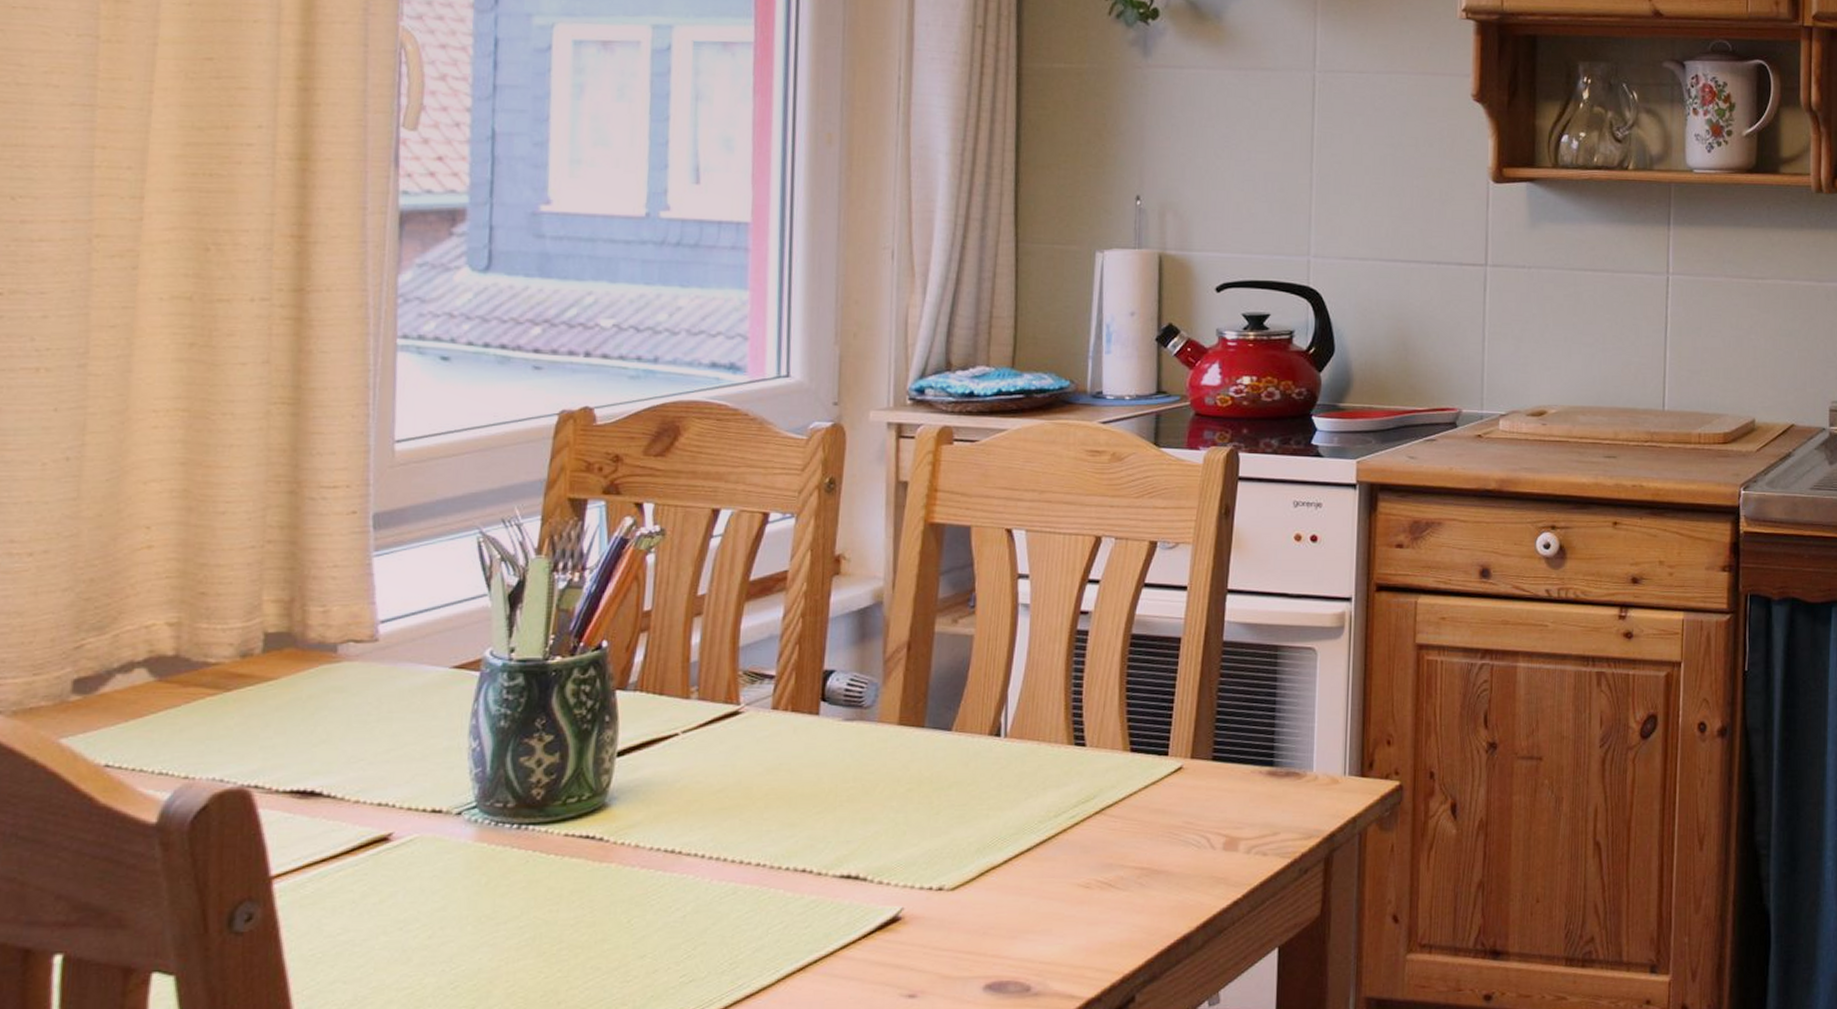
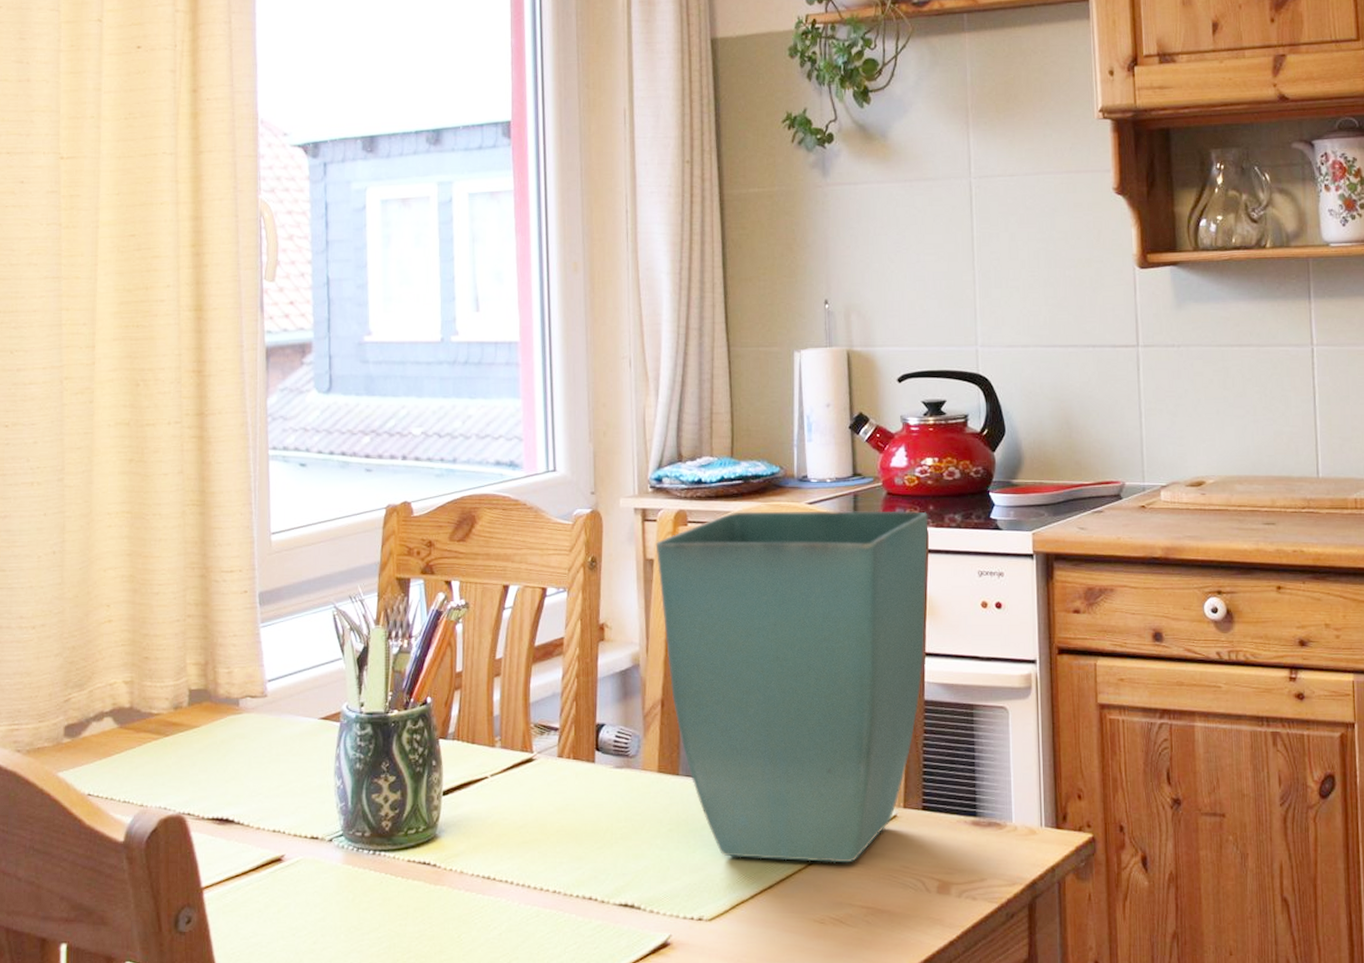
flower pot: none [911,430,1241,821] -> present [655,510,929,863]

